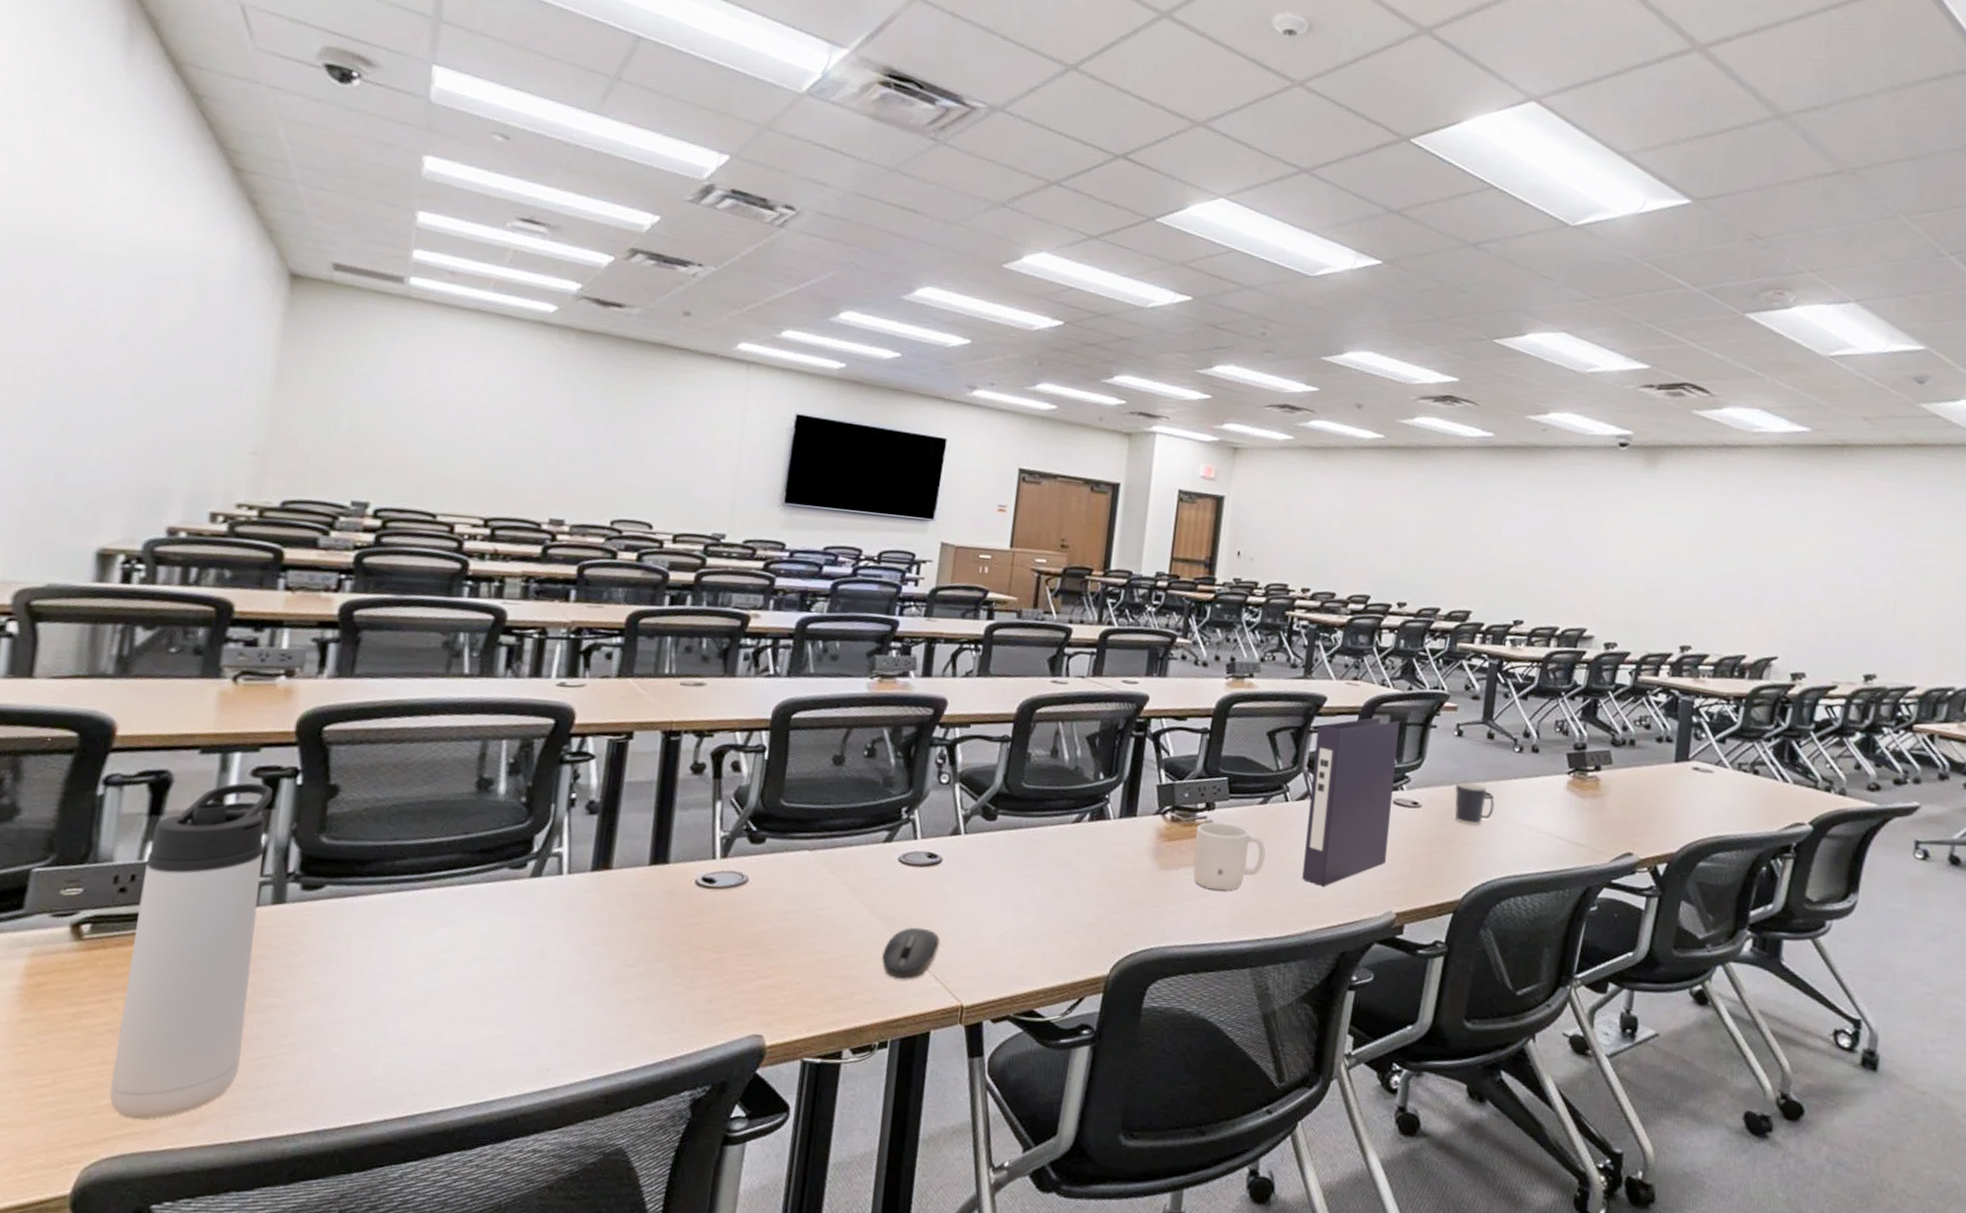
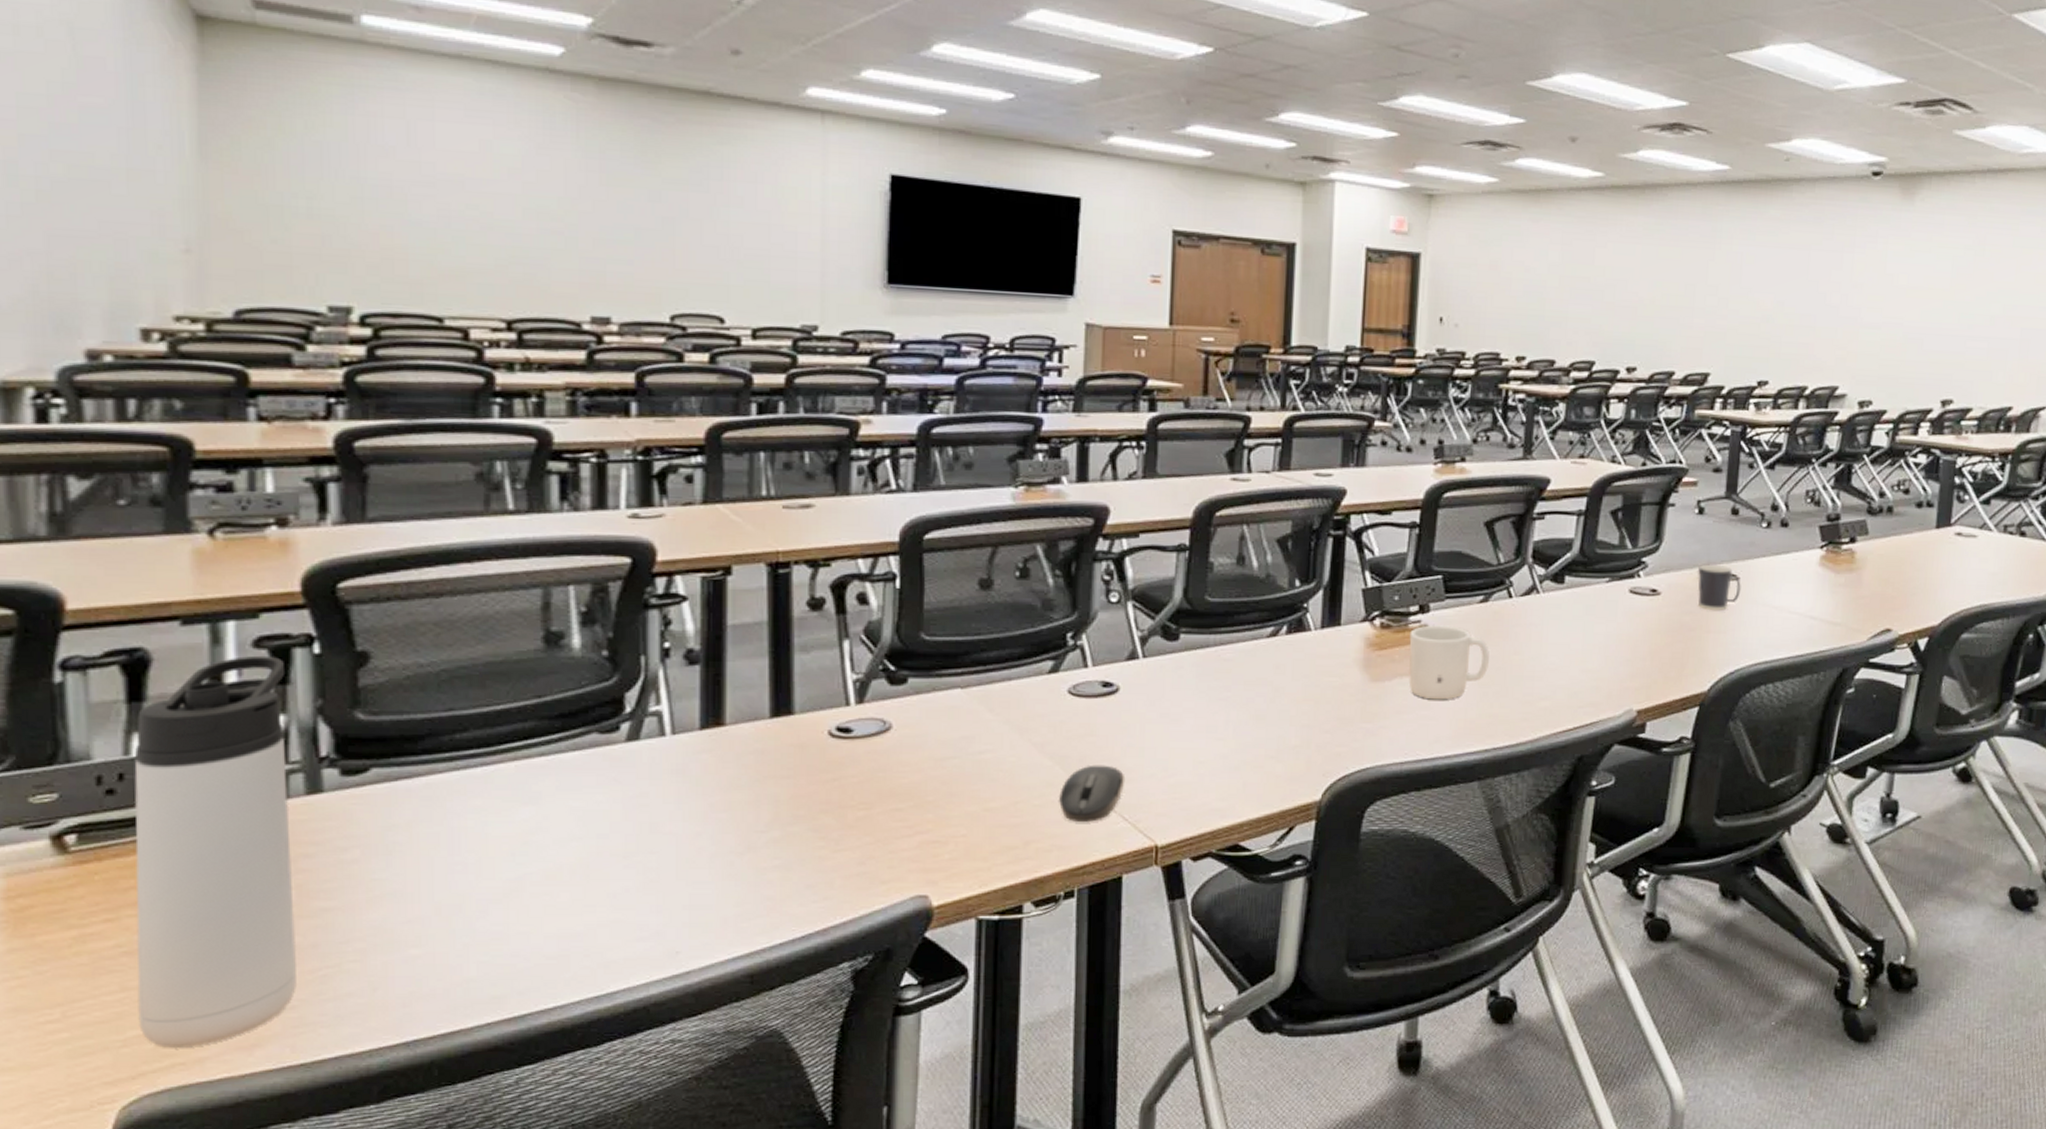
binder: present [1302,717,1400,886] -> none [1532,498,1633,687]

